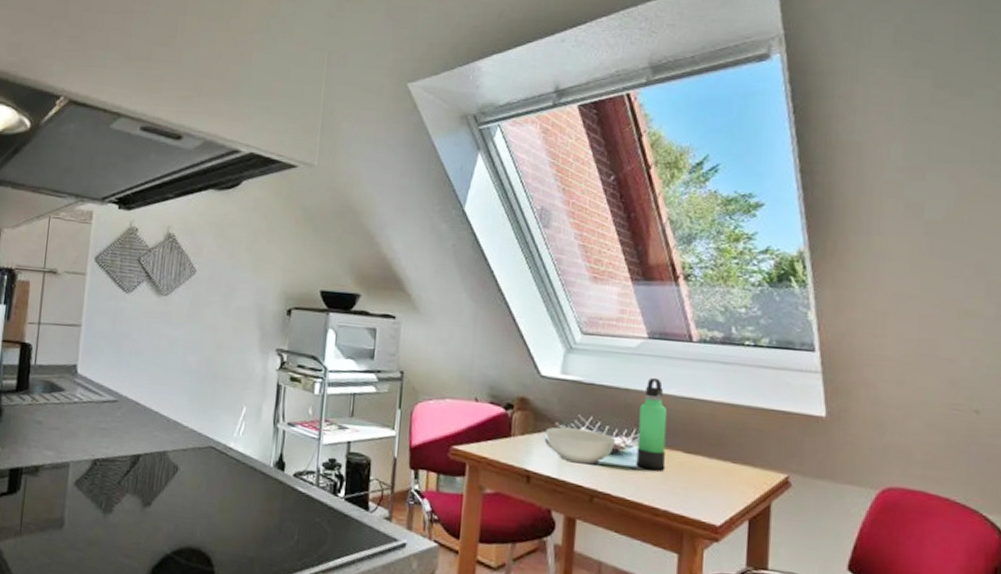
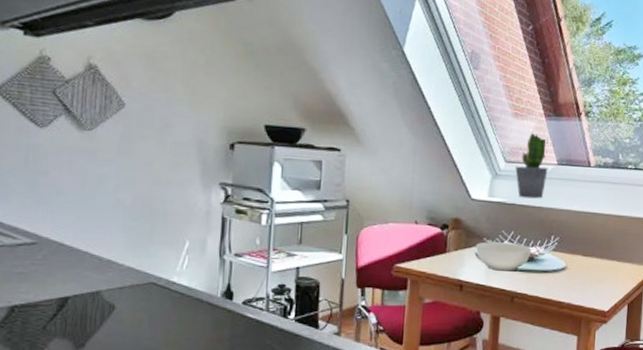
potted plant: none [594,297,637,379] -> present [515,131,548,199]
thermos bottle: present [636,378,668,473] -> none [547,198,572,274]

